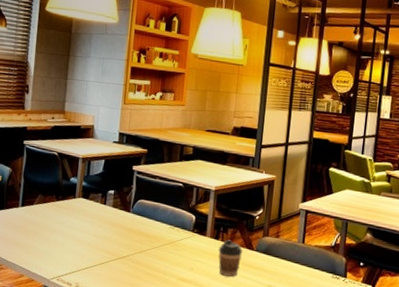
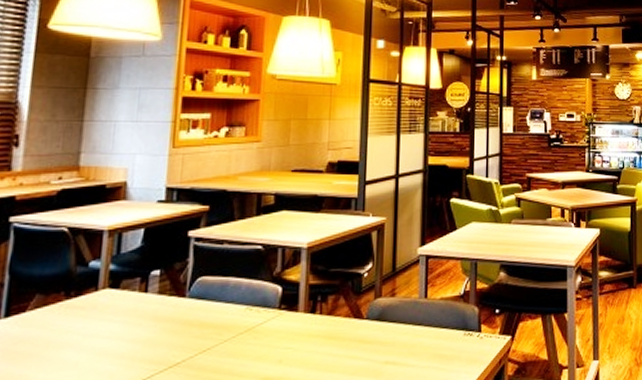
coffee cup: present [218,239,243,277] -> none [316,311,350,361]

